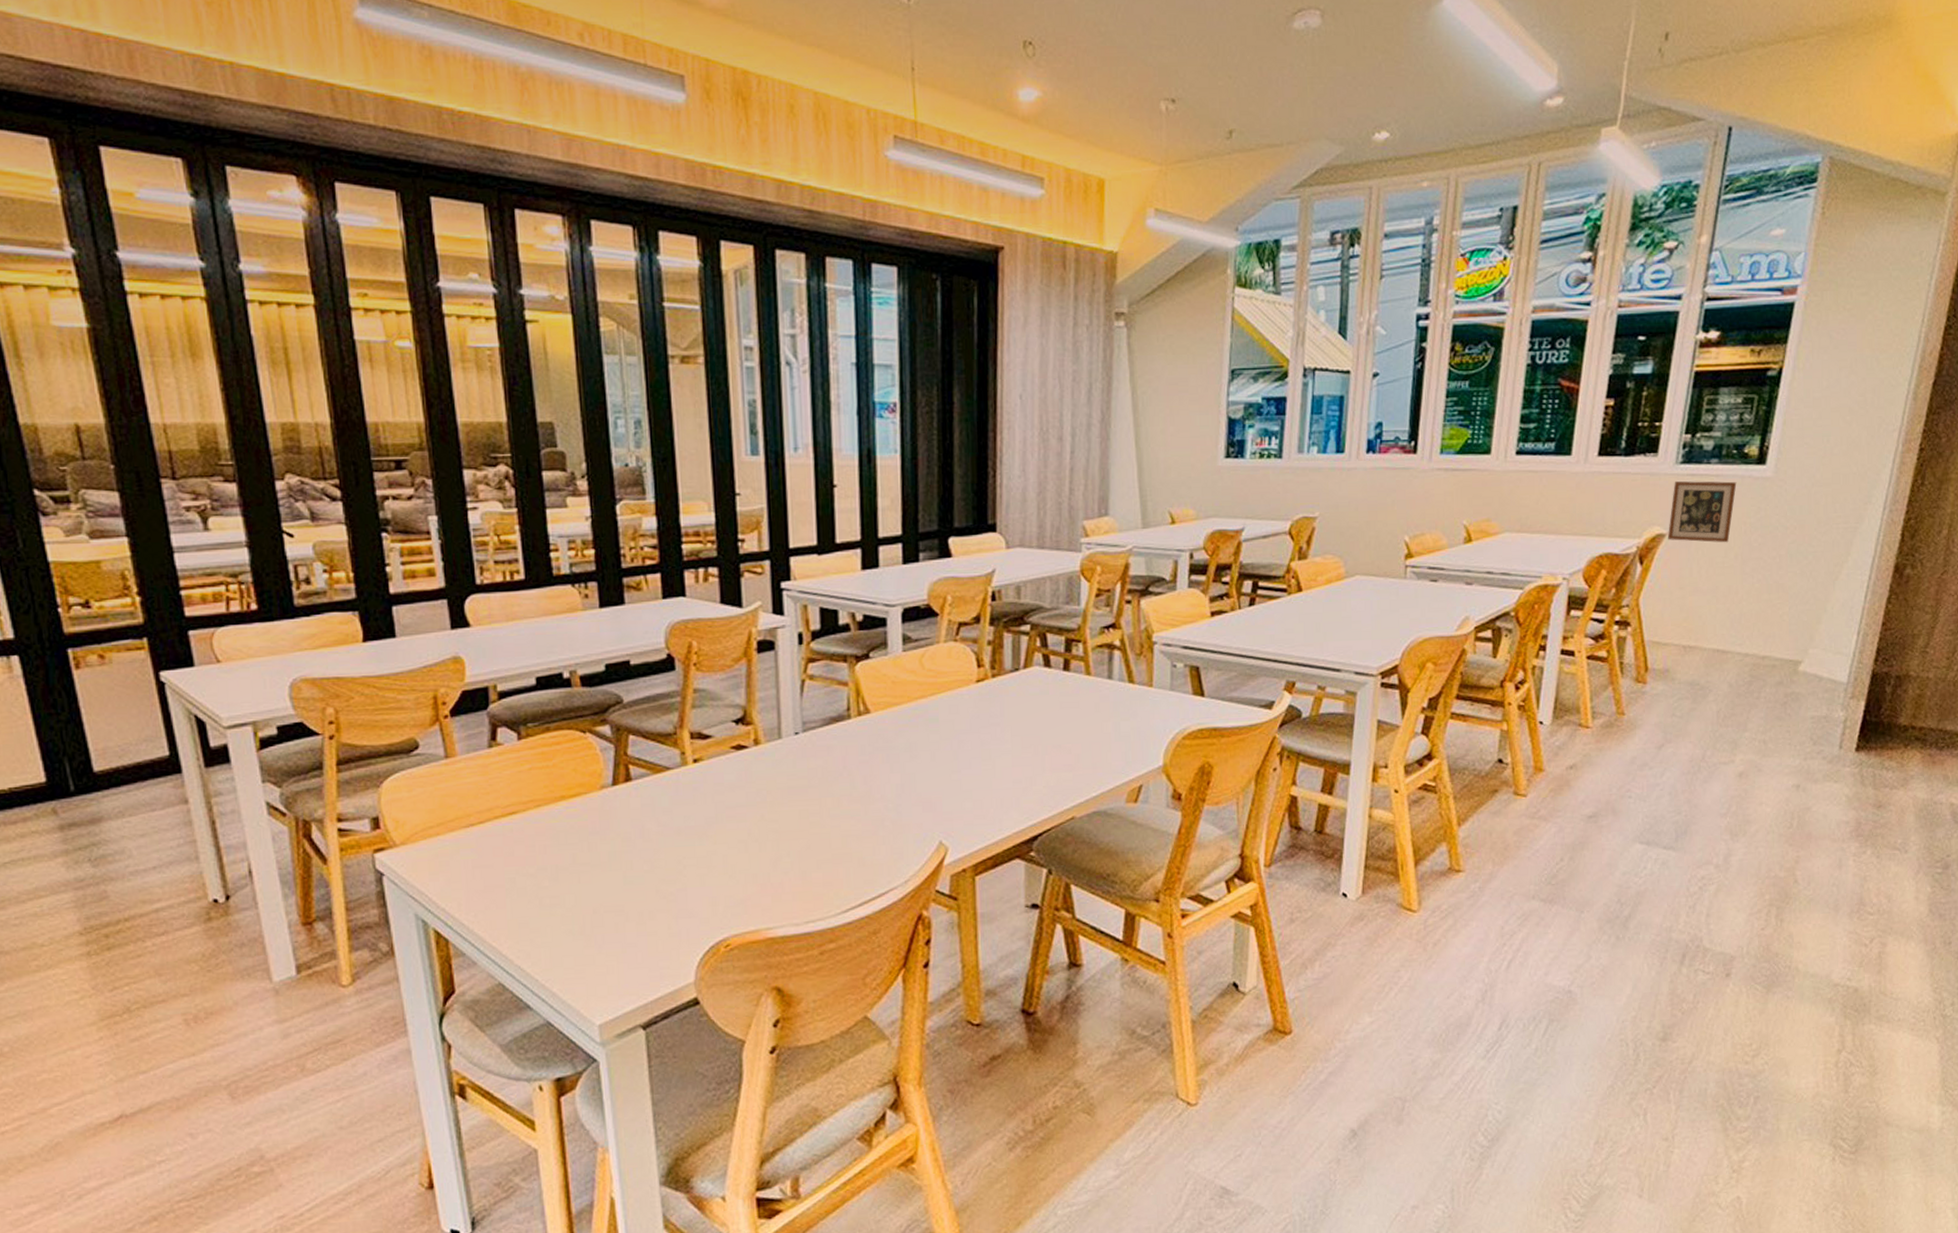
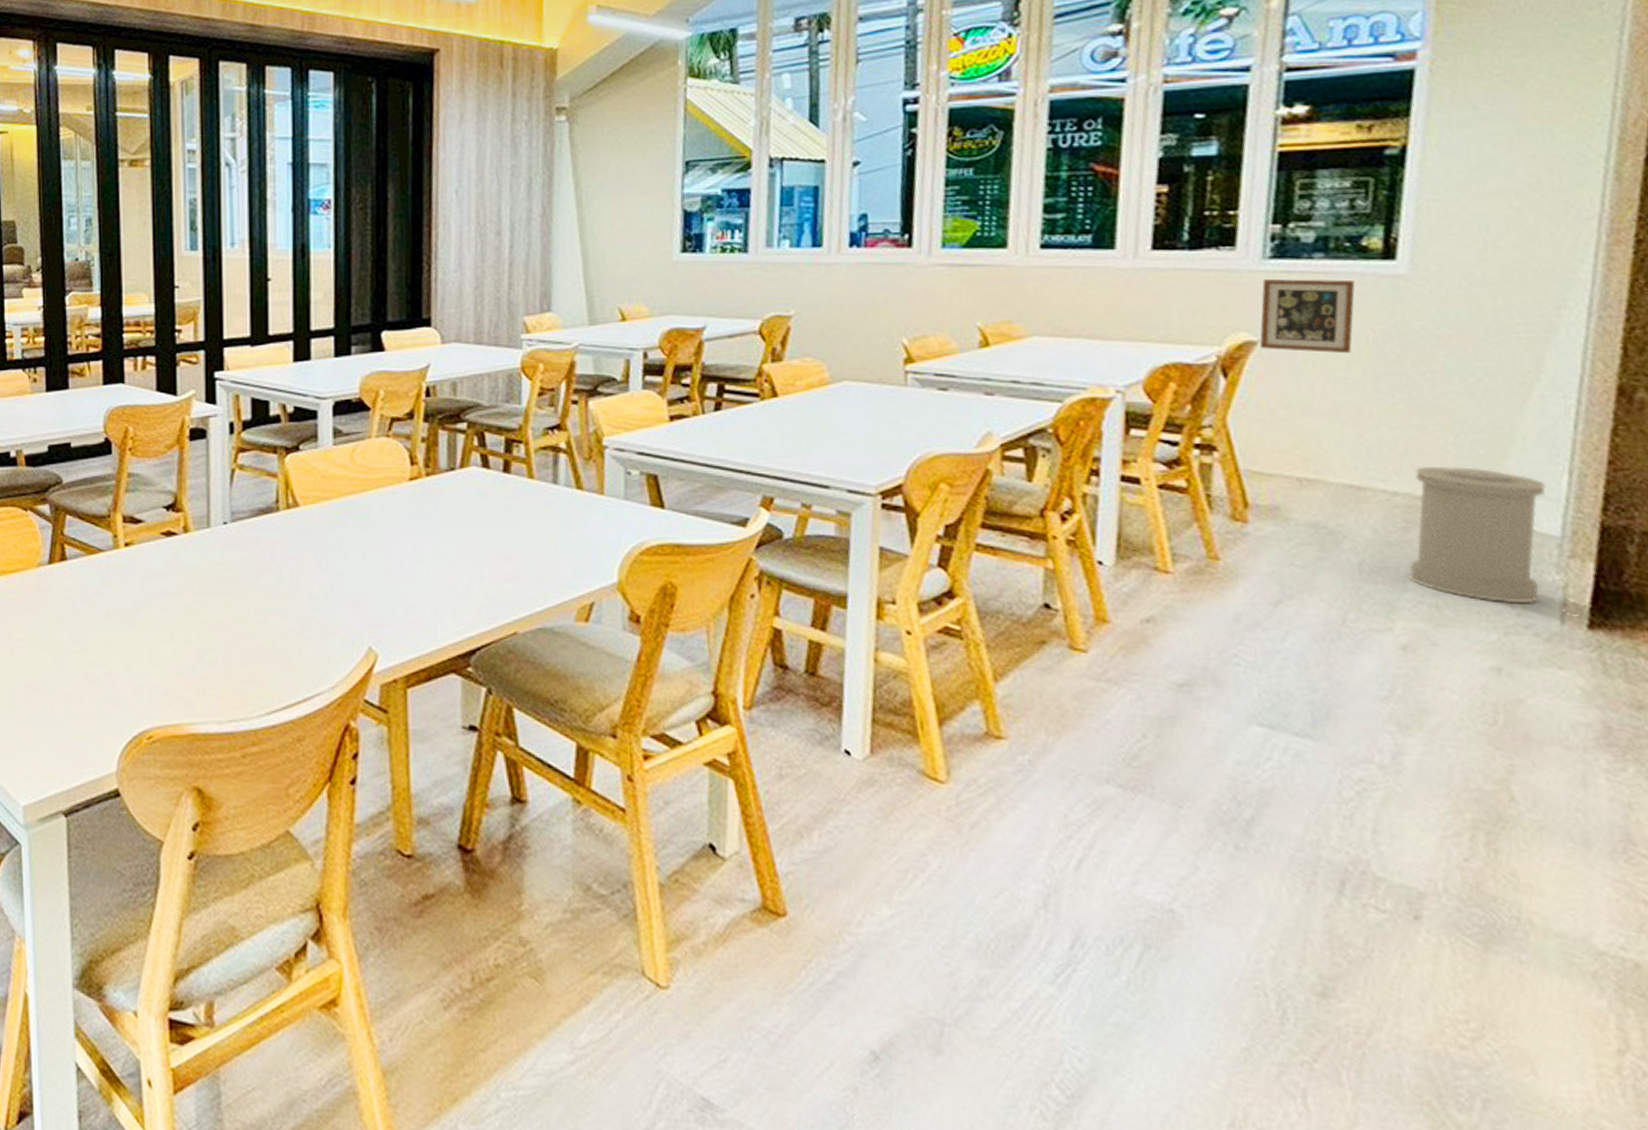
trash can: none [1749,631,1843,736] -> present [1408,466,1547,604]

